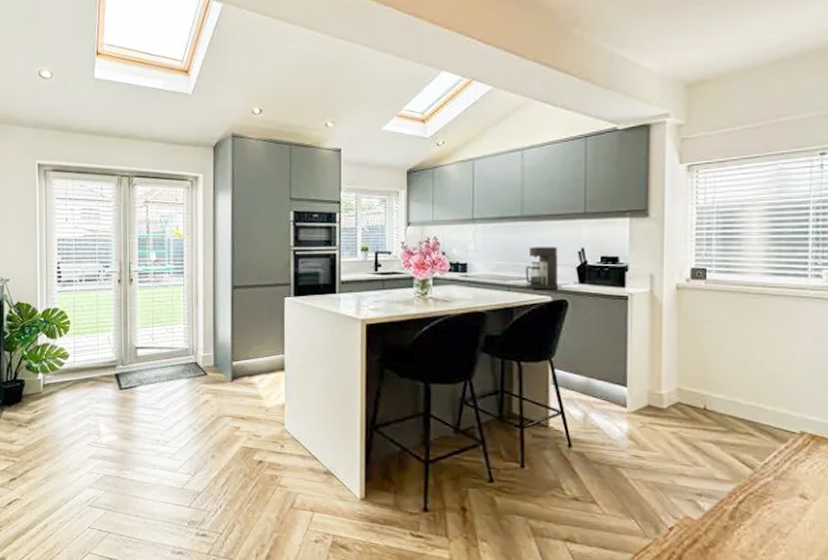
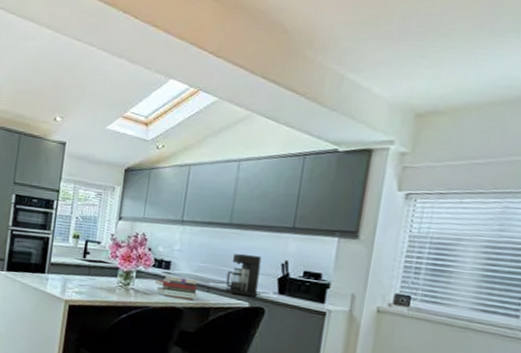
books: none [454,278,499,302] -> present [155,275,198,301]

